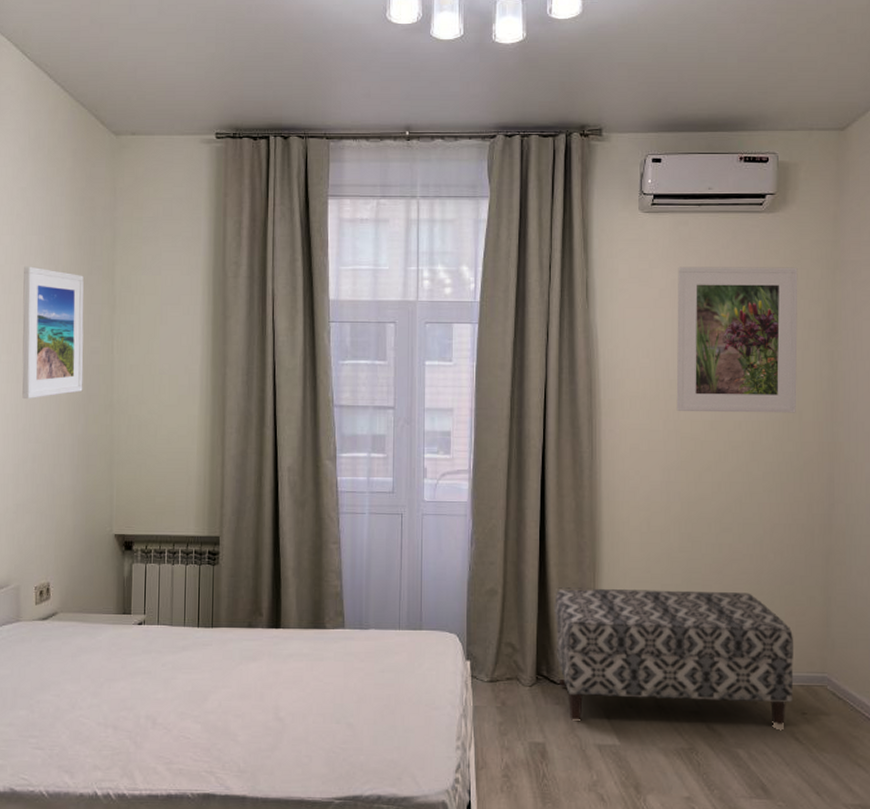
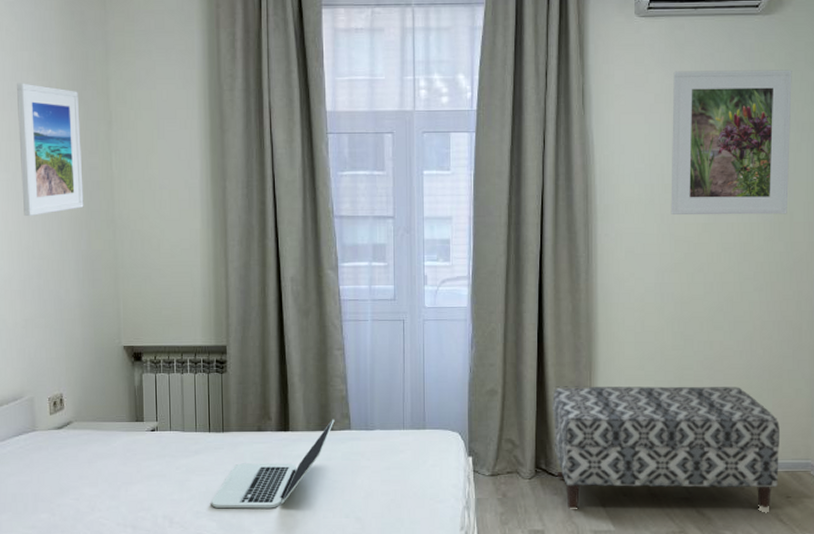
laptop: none [197,616,328,711] -> present [212,419,335,509]

